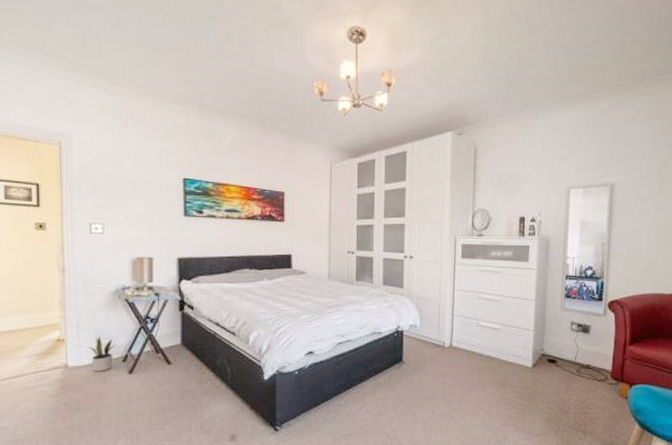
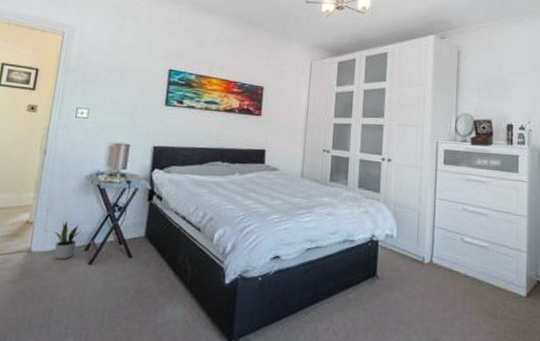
jewelry box: none [486,213,508,239] -> present [470,118,495,147]

